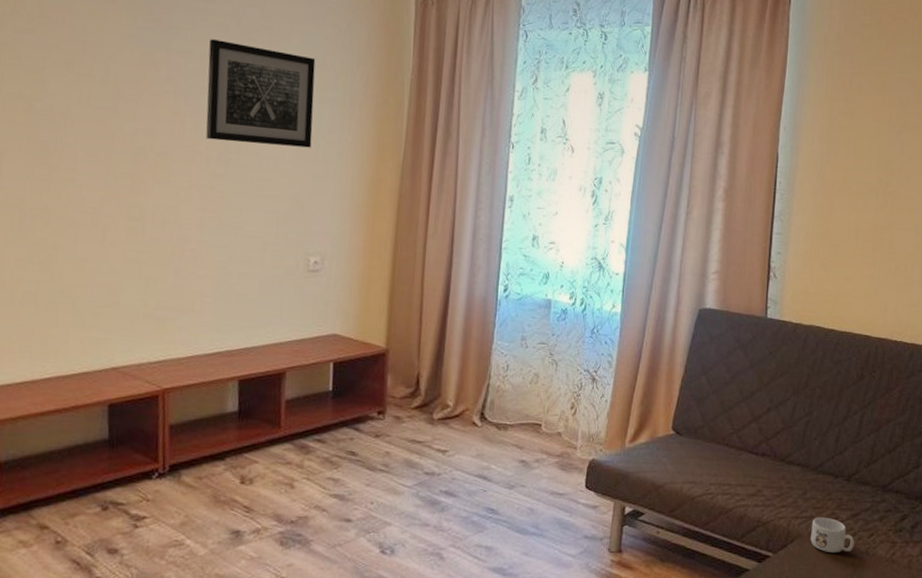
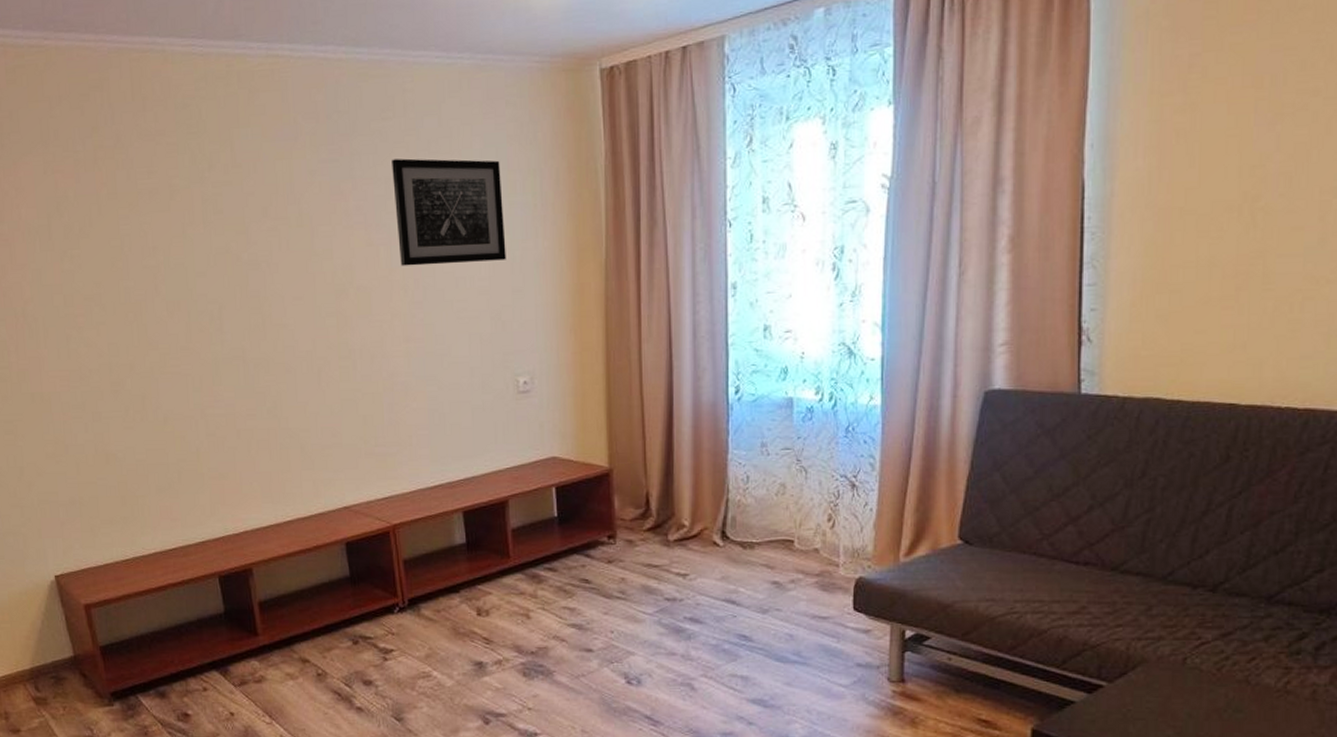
mug: present [810,517,854,553] -> none [1161,637,1226,682]

